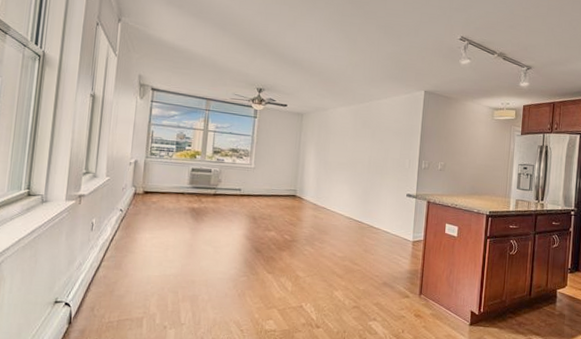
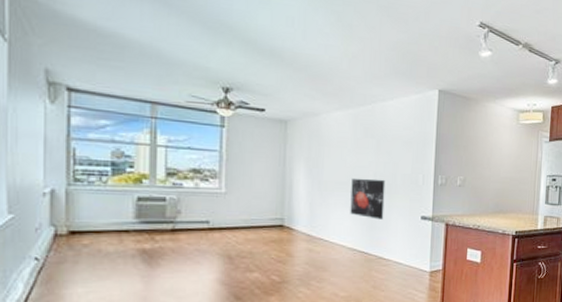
wall art: none [348,160,378,195] -> present [350,178,386,220]

